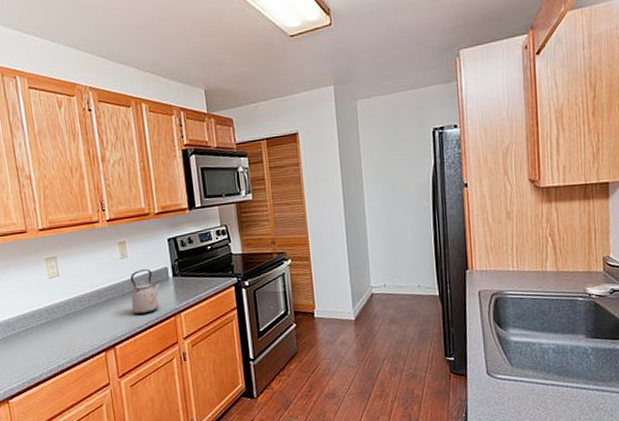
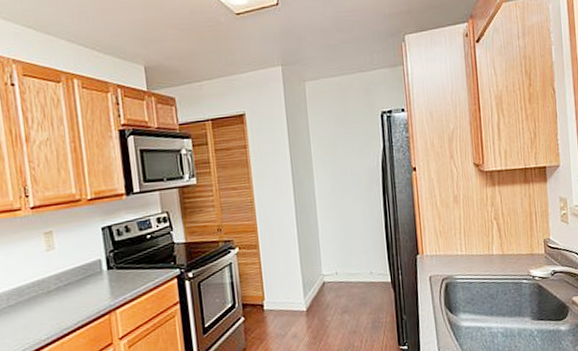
kettle: present [130,268,160,315] -> none [57,261,93,314]

